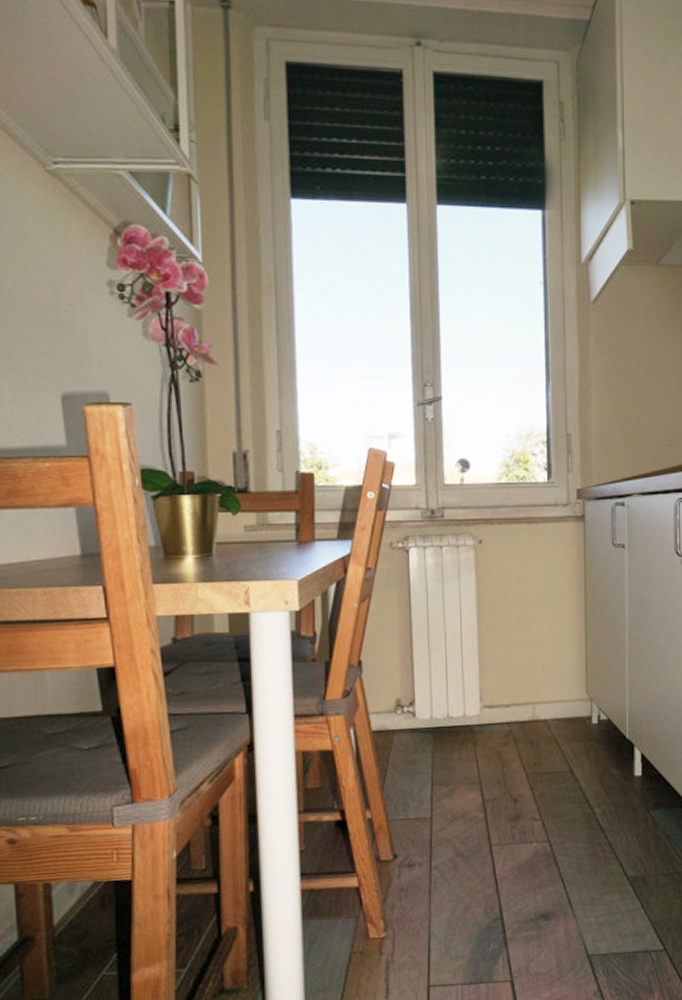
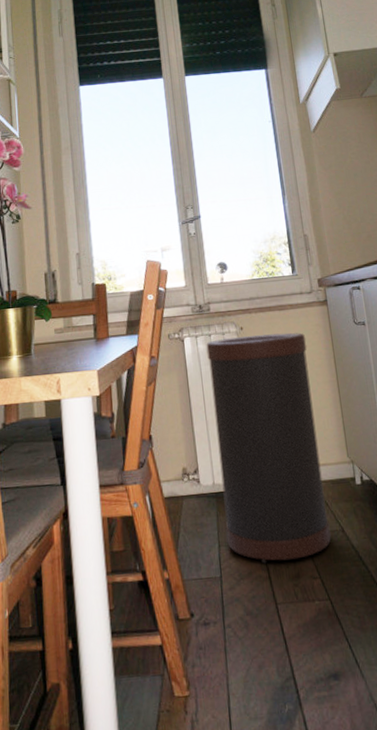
trash can: none [436,550,558,805] -> present [206,333,331,564]

